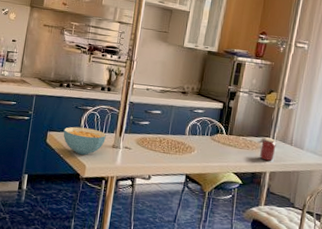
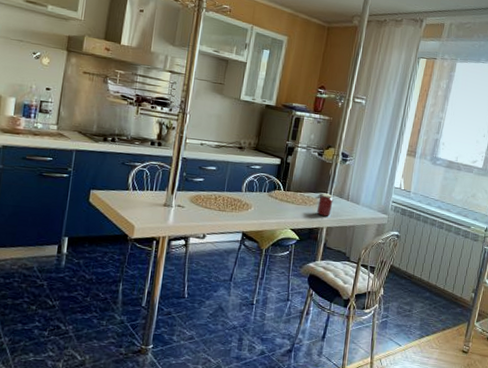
cereal bowl: present [63,126,106,155] -> none [108,184,157,215]

